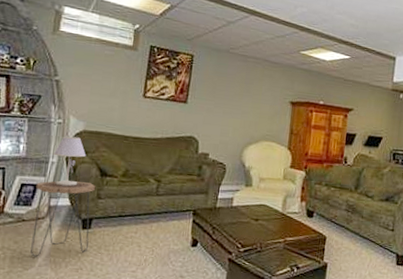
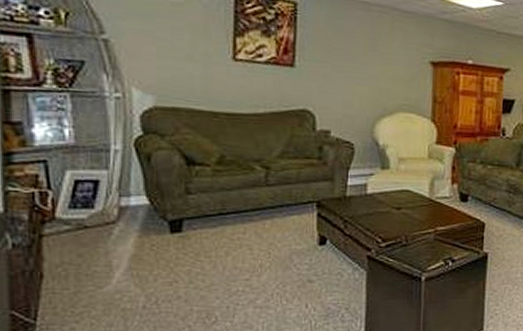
side table: present [30,181,96,257] -> none [96,174,182,272]
table lamp: present [52,136,86,187] -> none [114,115,163,181]

